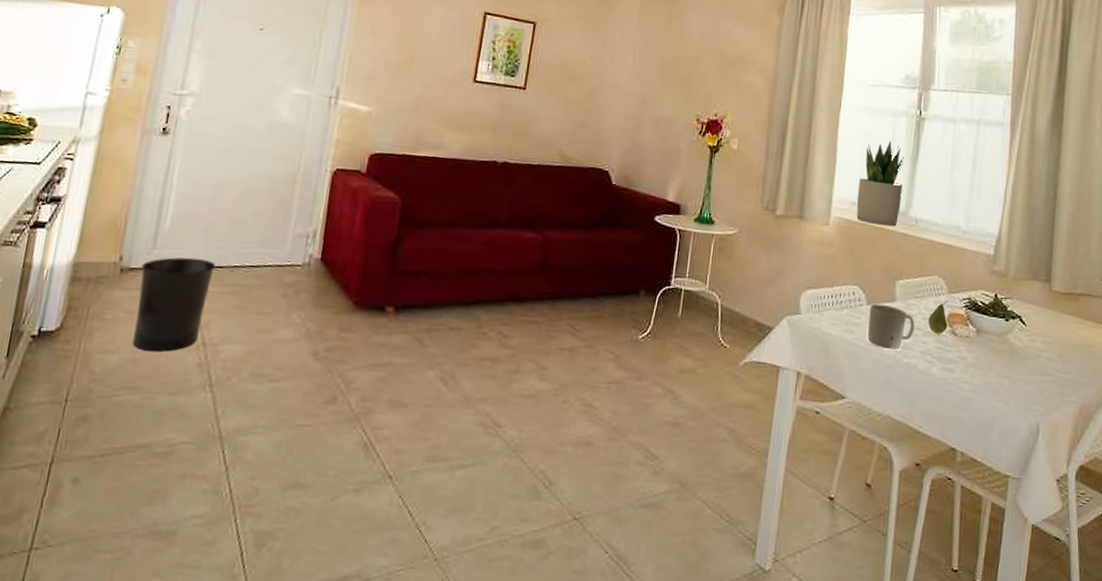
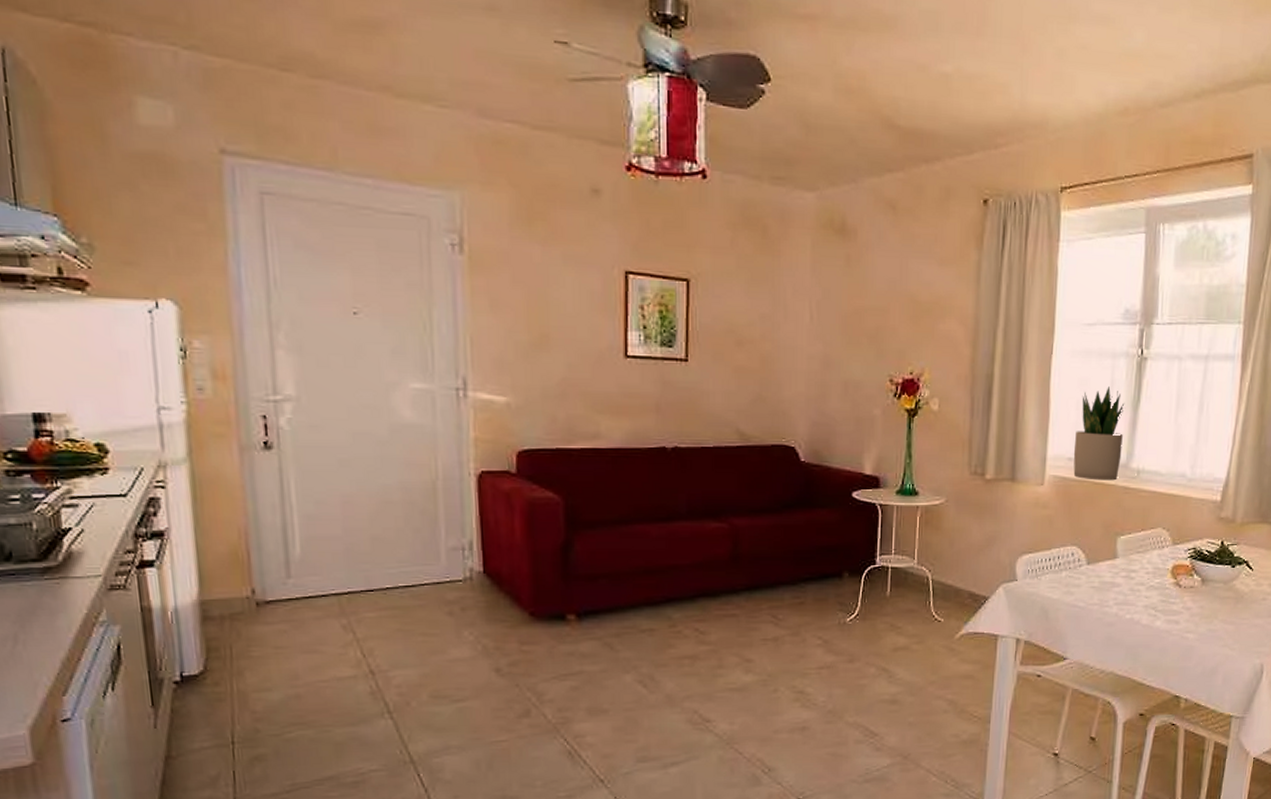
waste bin: present [132,257,216,352] -> none [279,583,366,685]
mug: present [867,303,915,351] -> none [1088,562,1138,608]
fruit: present [928,301,948,334] -> none [1151,553,1172,587]

